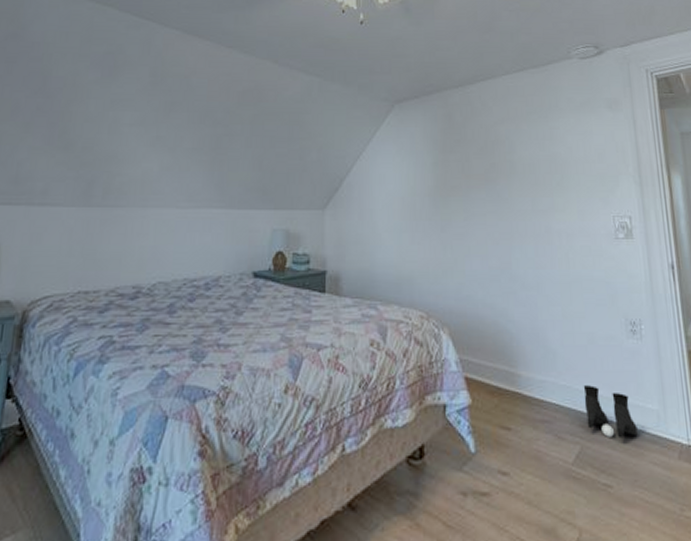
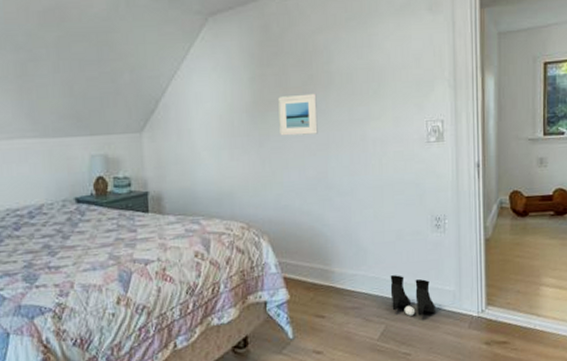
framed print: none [461,181,501,223] -> present [278,93,318,136]

